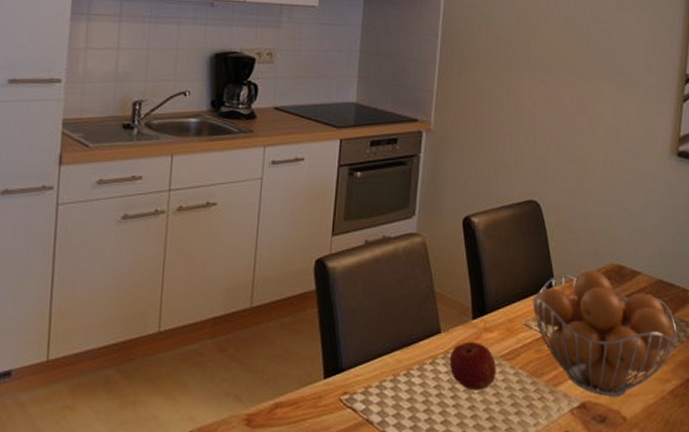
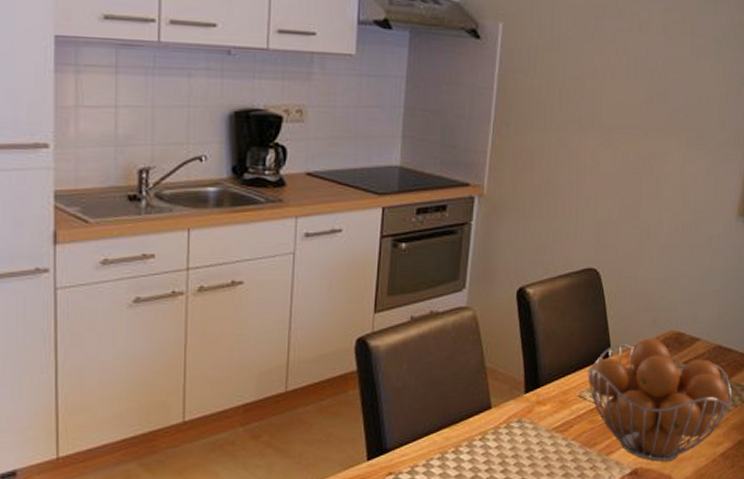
apple: present [449,341,496,391] -> none [499,415,548,464]

